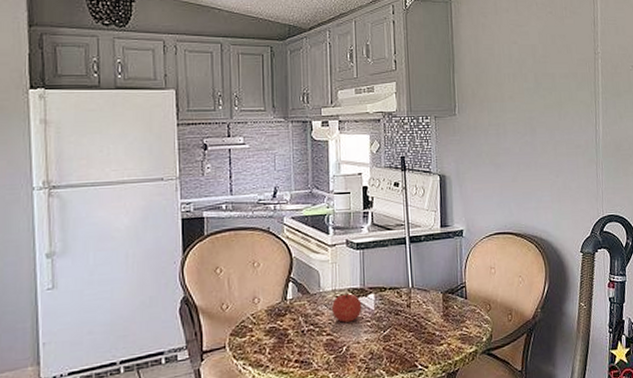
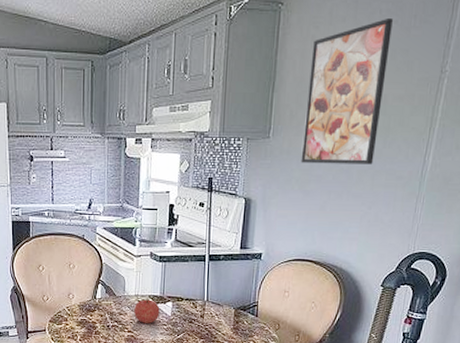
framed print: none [484,9,553,138] -> present [301,17,393,164]

